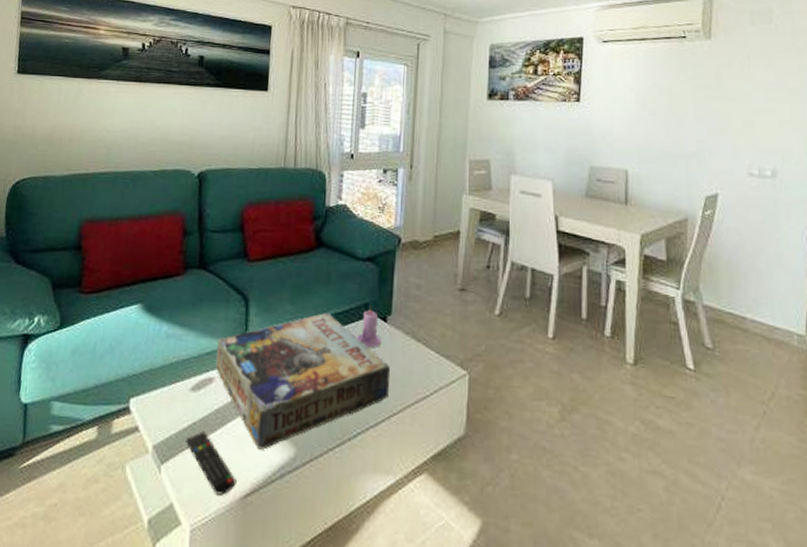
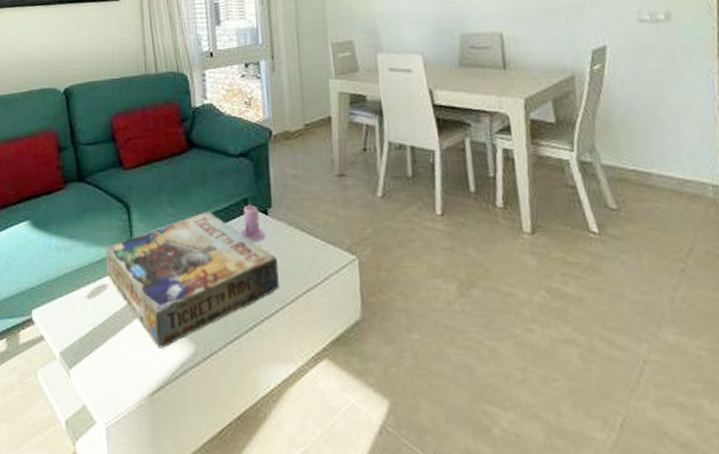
remote control: present [185,431,236,496] -> none [89,335,142,394]

